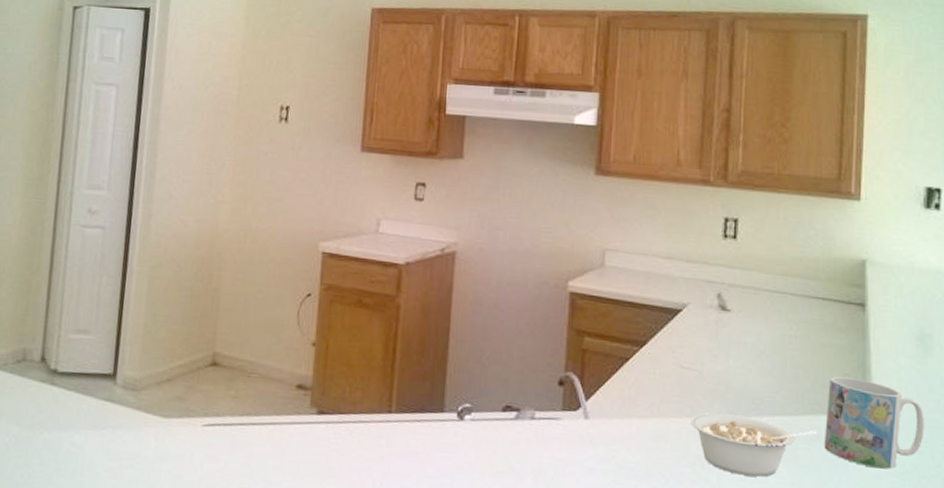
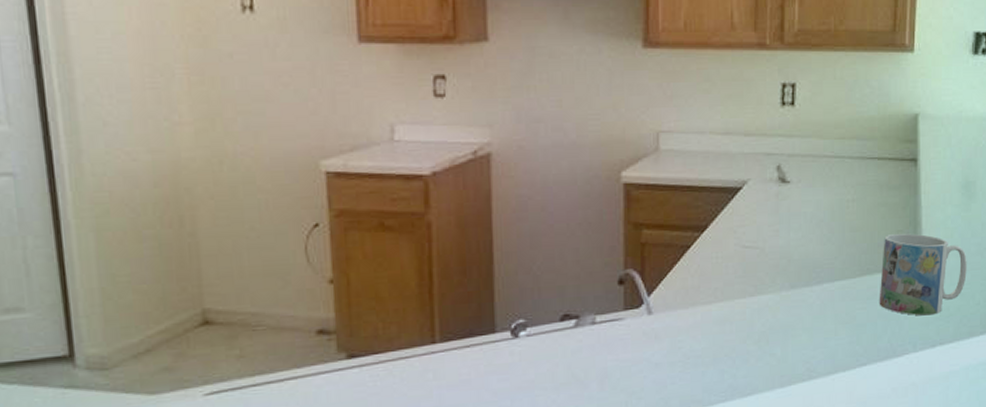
legume: present [691,413,818,477] -> none [755,286,873,344]

